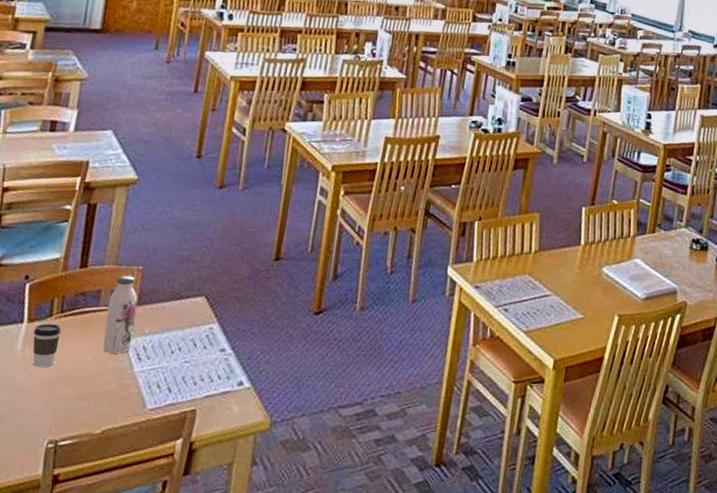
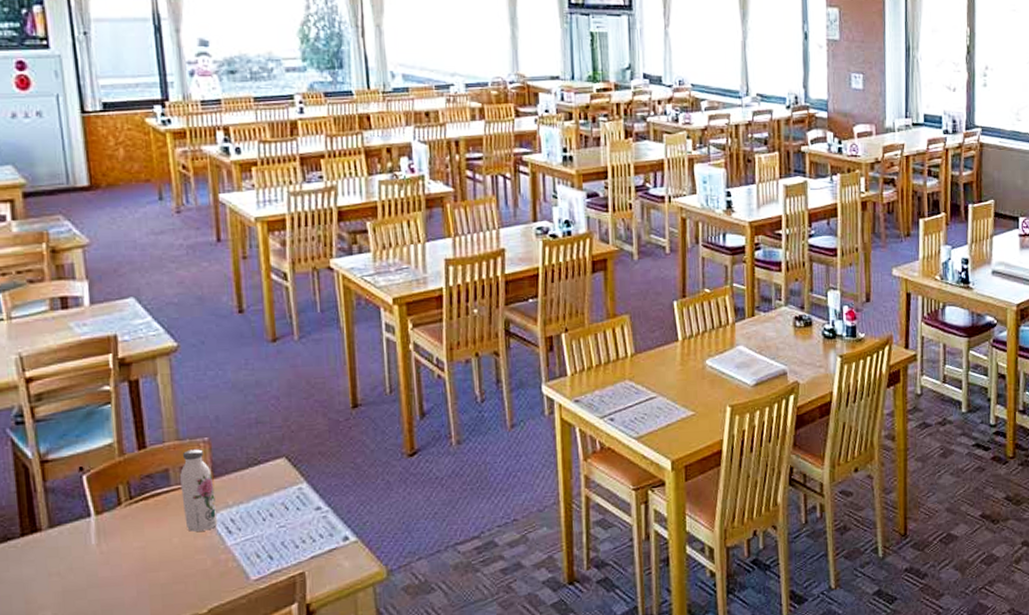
coffee cup: present [32,323,62,368] -> none [105,511,137,559]

